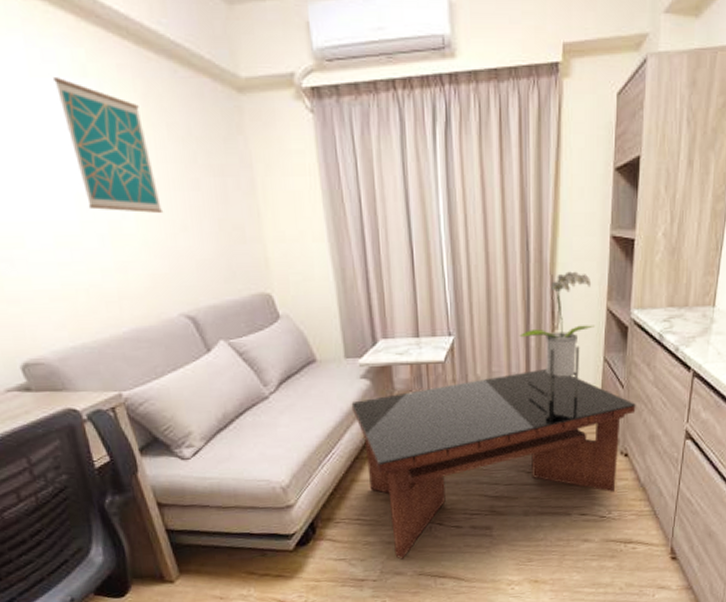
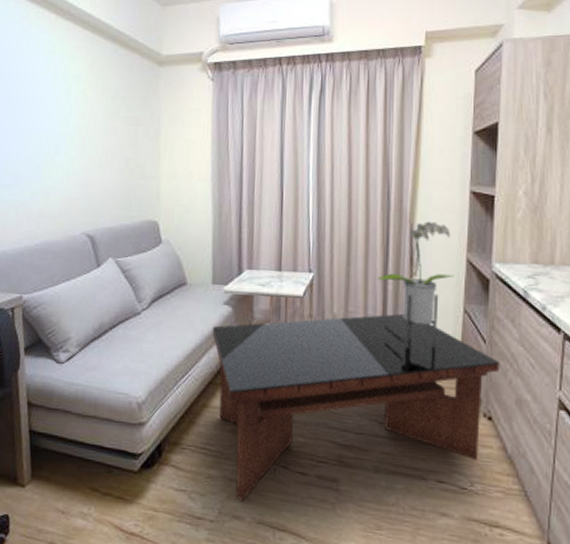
wall art: present [53,78,164,213] -> none [32,54,87,151]

